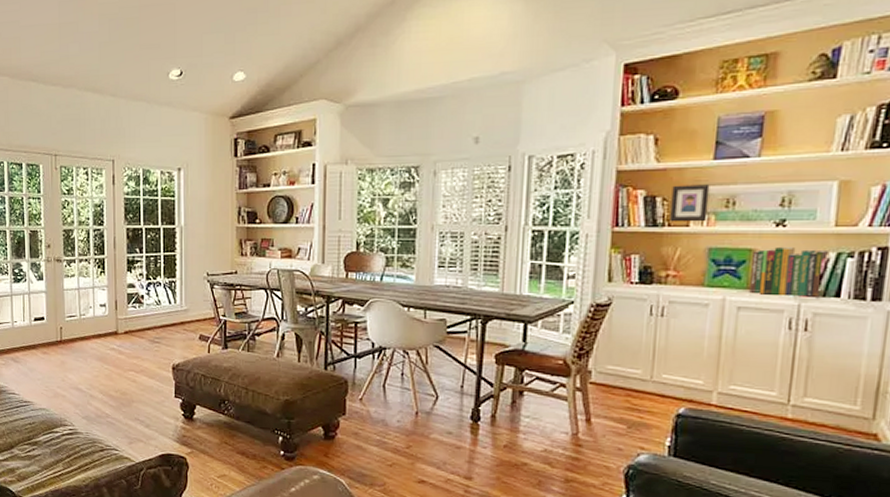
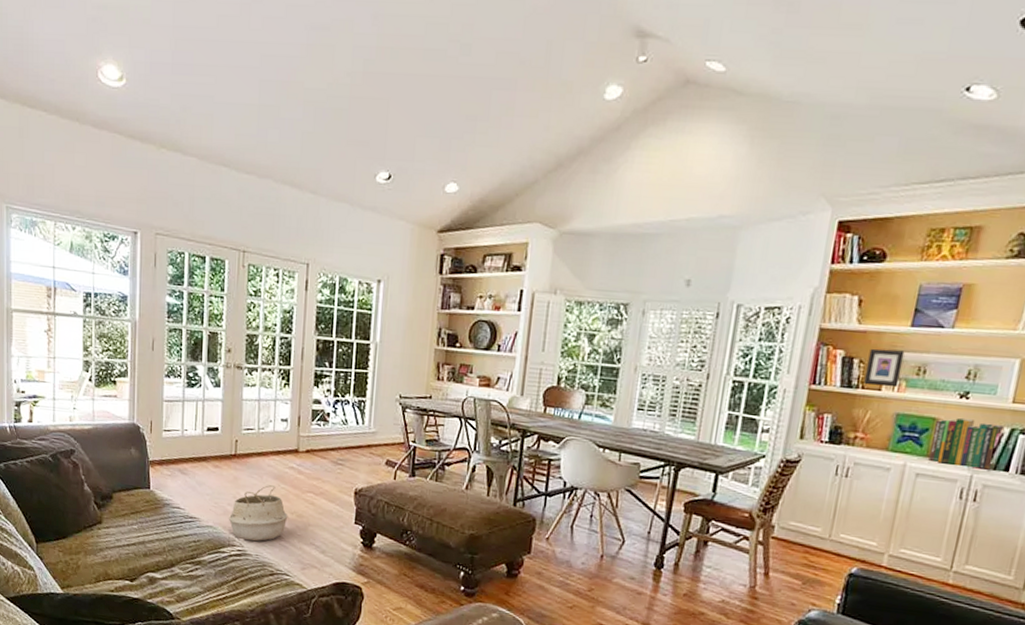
woven basket: none [58,367,113,420] -> present [228,485,288,542]

